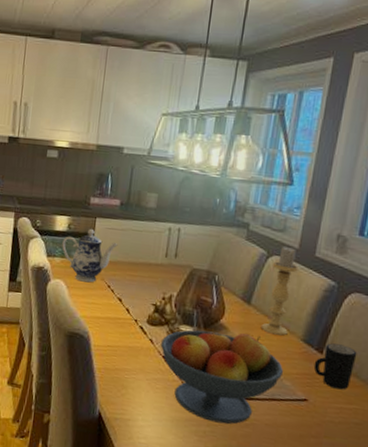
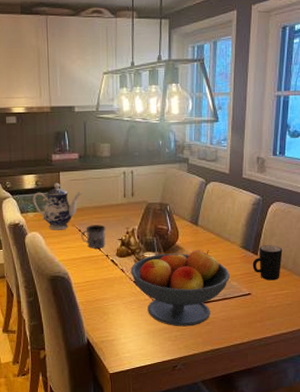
mug: none [108,282,140,311] -> present [80,225,106,249]
candle holder: present [260,246,298,336] -> none [208,172,231,246]

